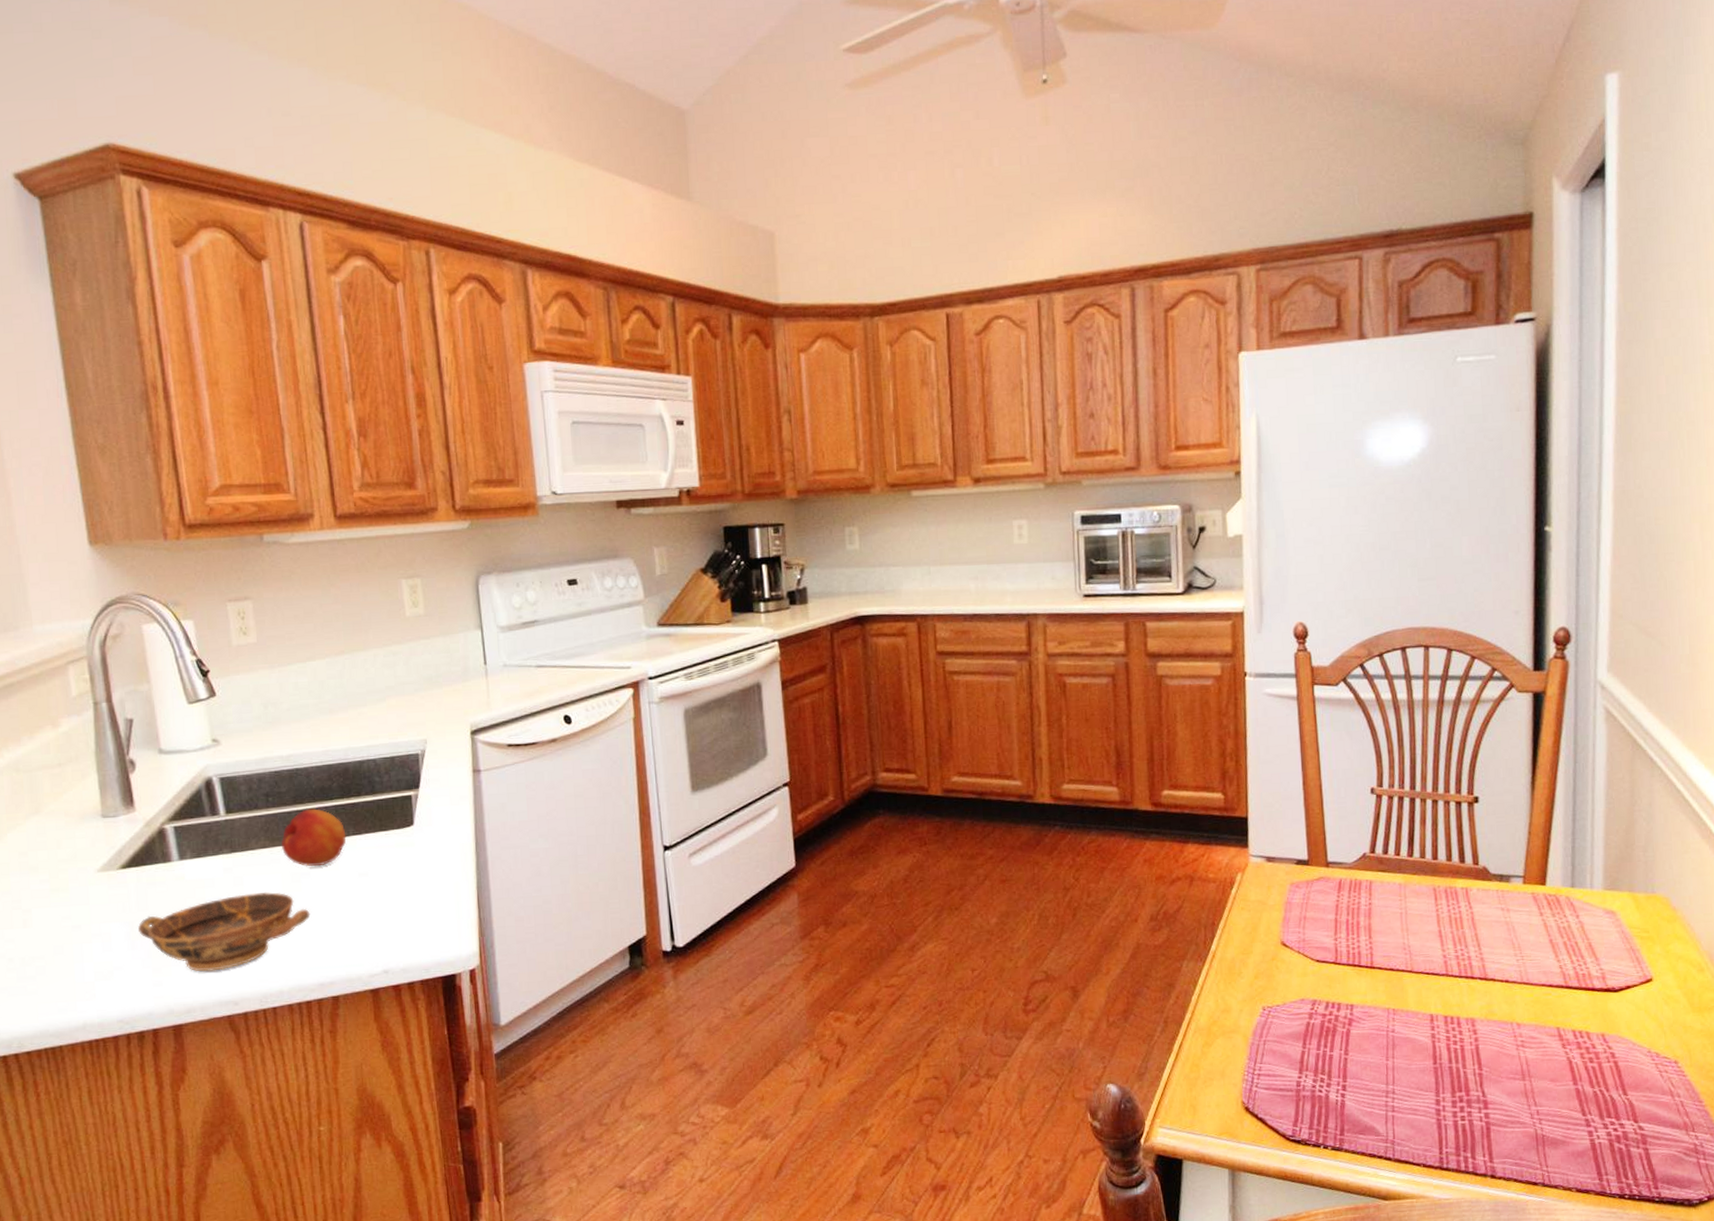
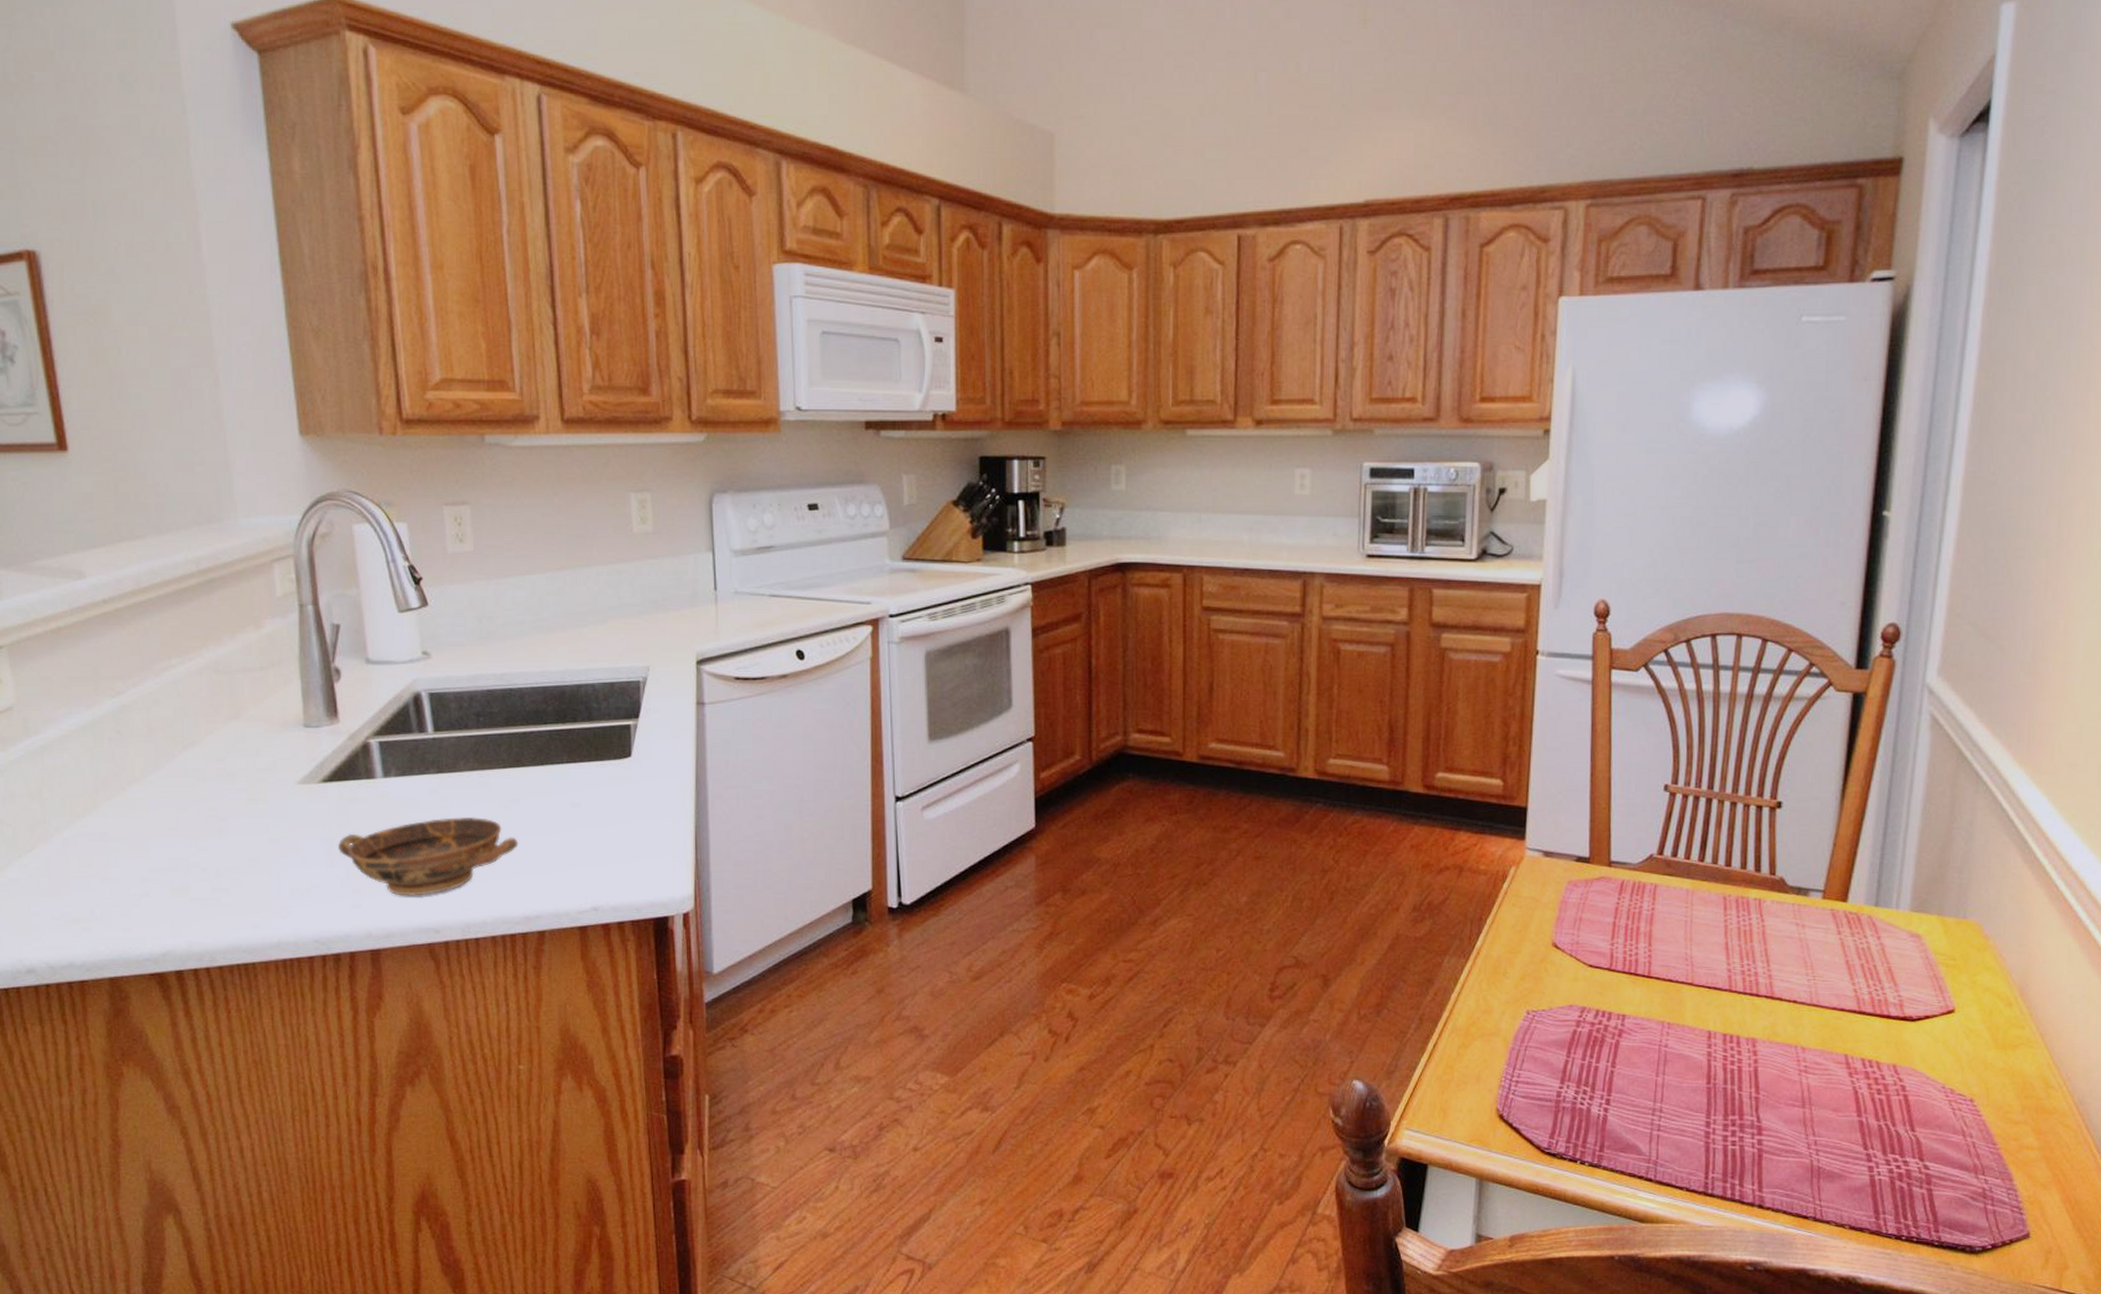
fruit: present [281,808,347,867] -> none [490,732,560,794]

